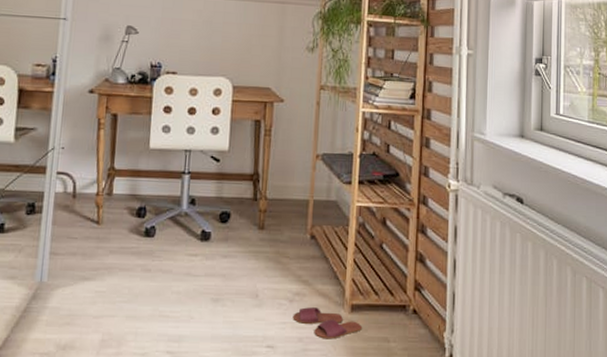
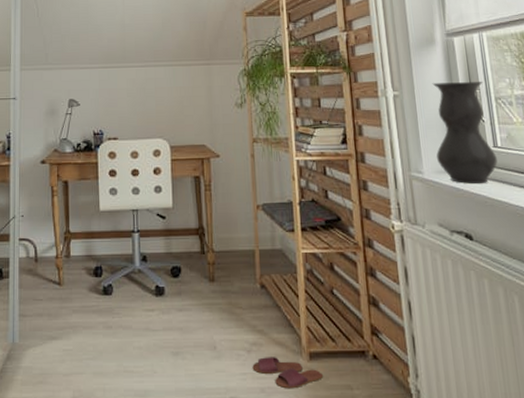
vase: none [500,45,557,149] -> present [432,82,498,183]

